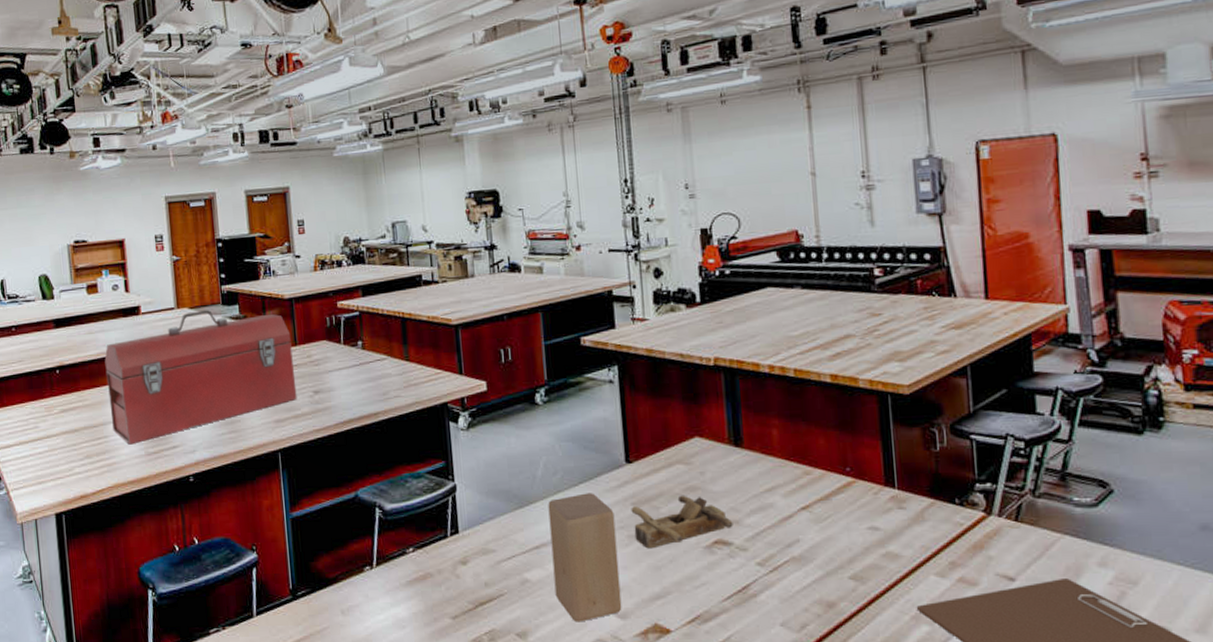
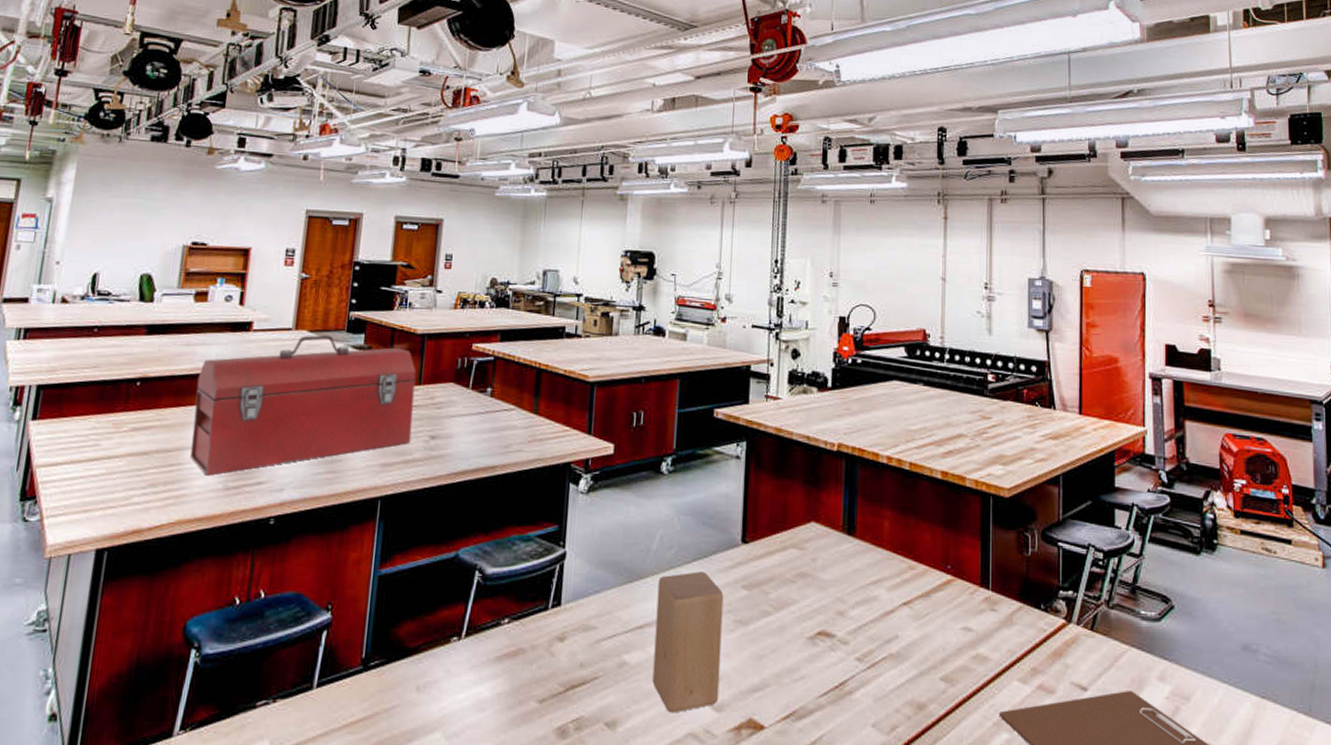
hand plane: present [631,495,733,549] -> none [741,581,838,636]

